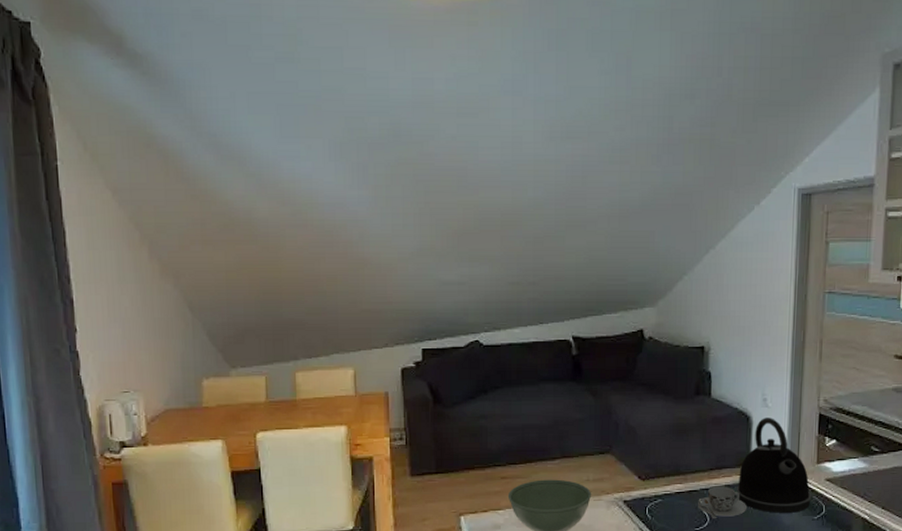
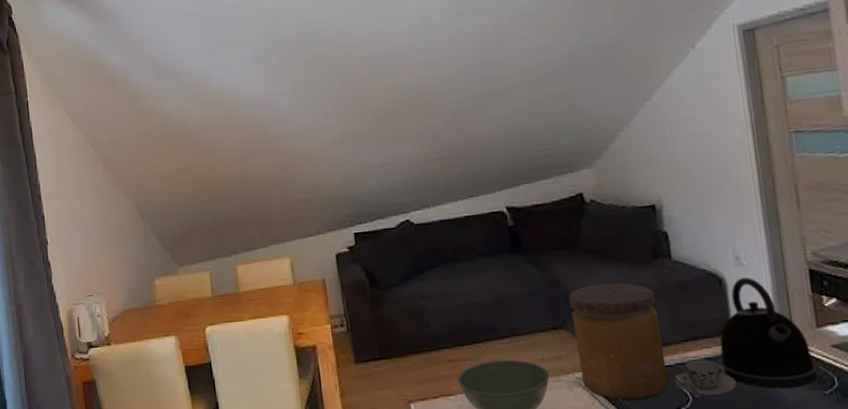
jar: none [617,414,693,520] -> present [568,282,669,401]

